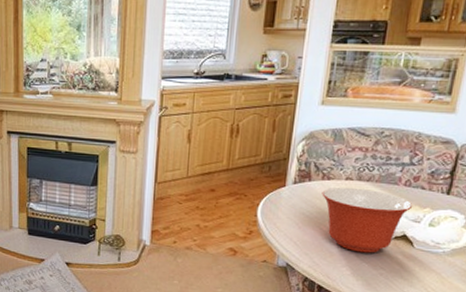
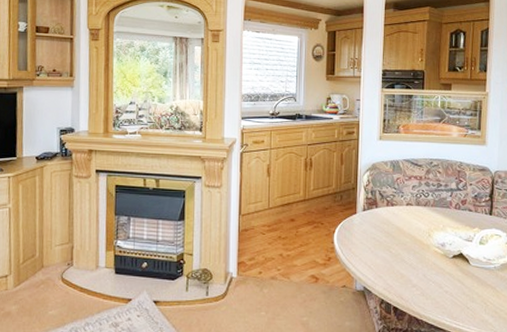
mixing bowl: present [322,187,413,253] -> none [388,212,464,272]

